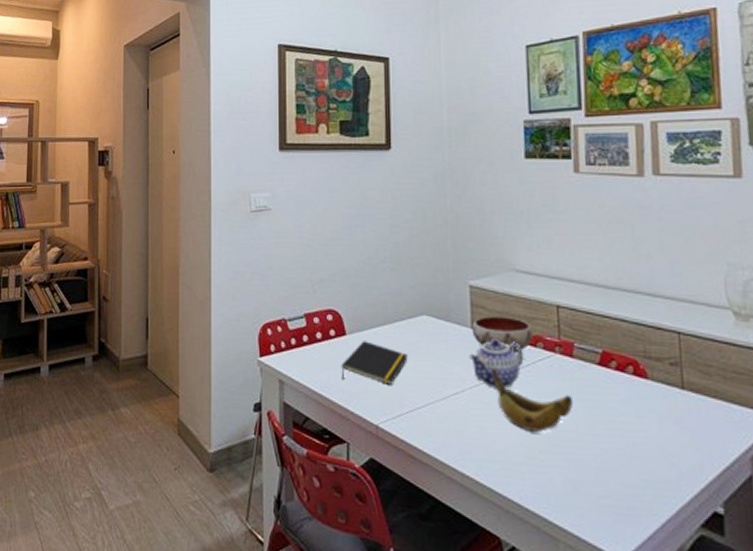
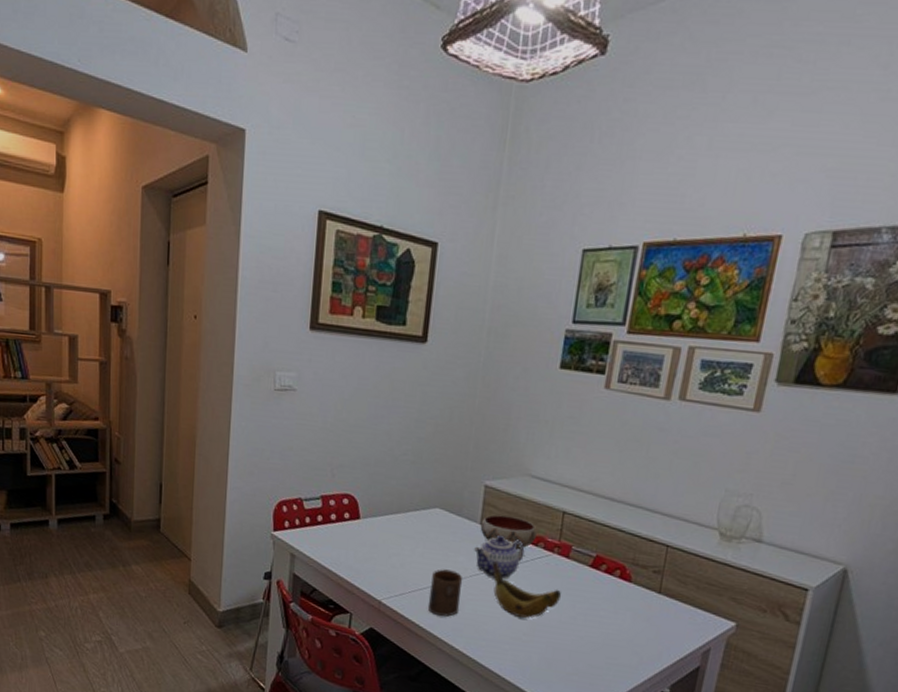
notepad: present [341,341,408,385] -> none [351,526,417,567]
cup: none [428,382,463,438] -> present [428,569,463,617]

